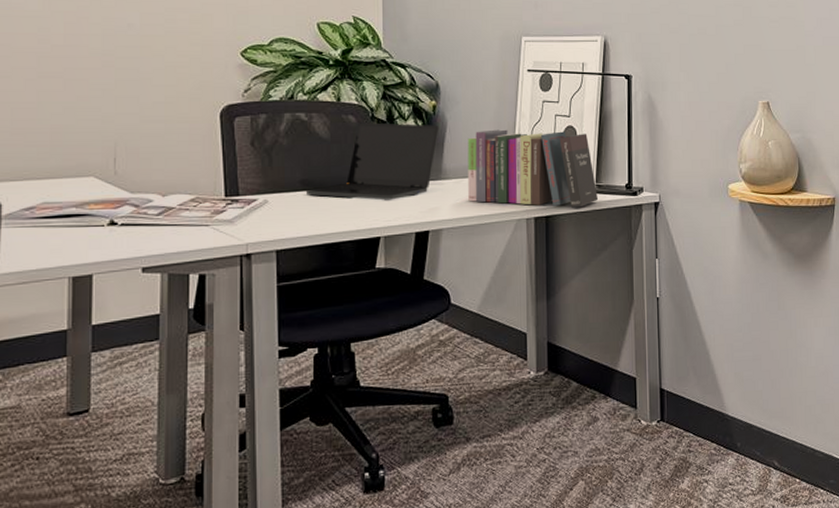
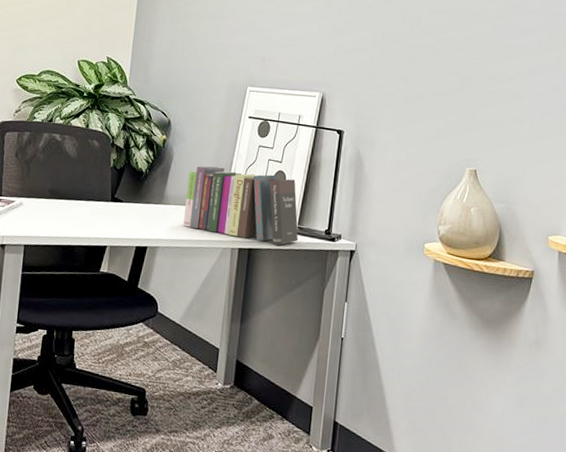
laptop: present [305,122,439,200] -> none [52,147,167,216]

